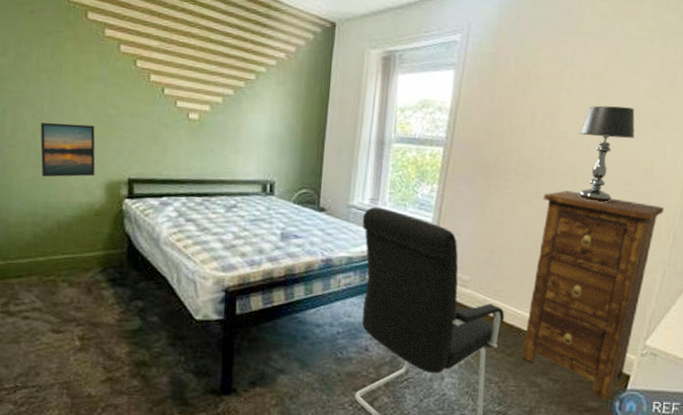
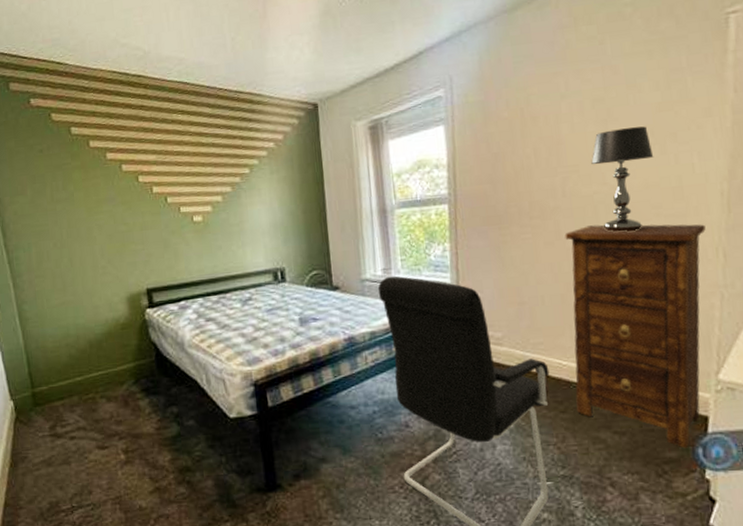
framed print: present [40,122,96,177] -> none [61,244,116,301]

